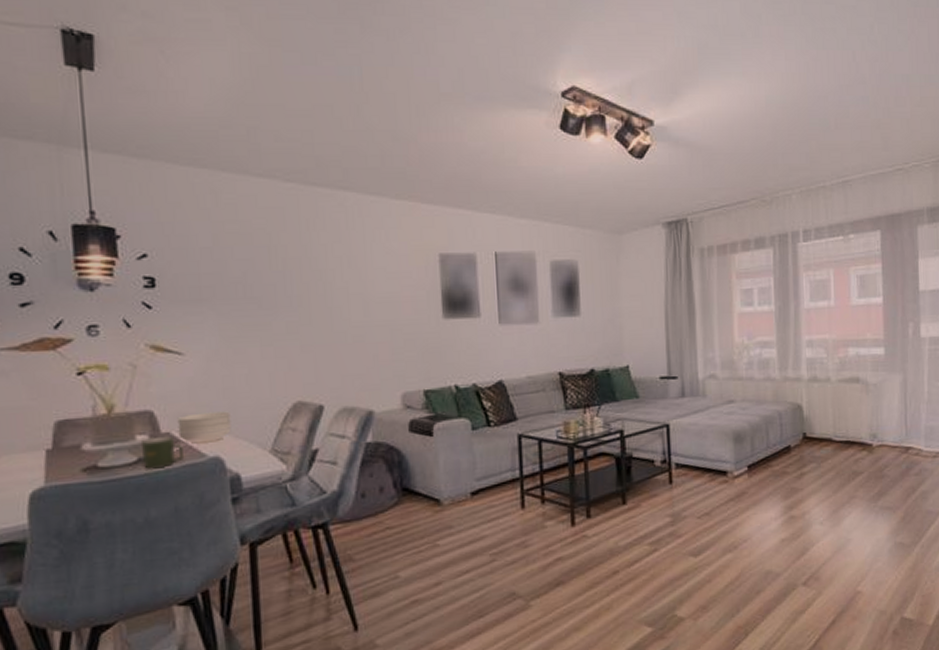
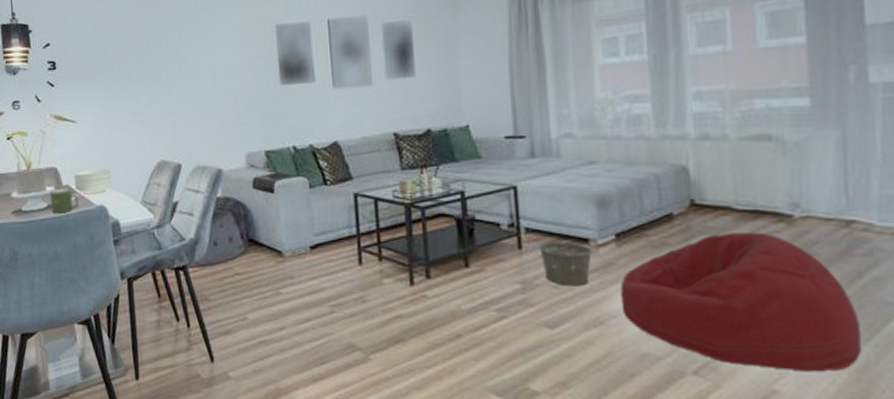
basket: none [687,474,730,516] -> present [539,241,593,287]
beanbag: none [750,459,914,574] -> present [620,232,862,372]

